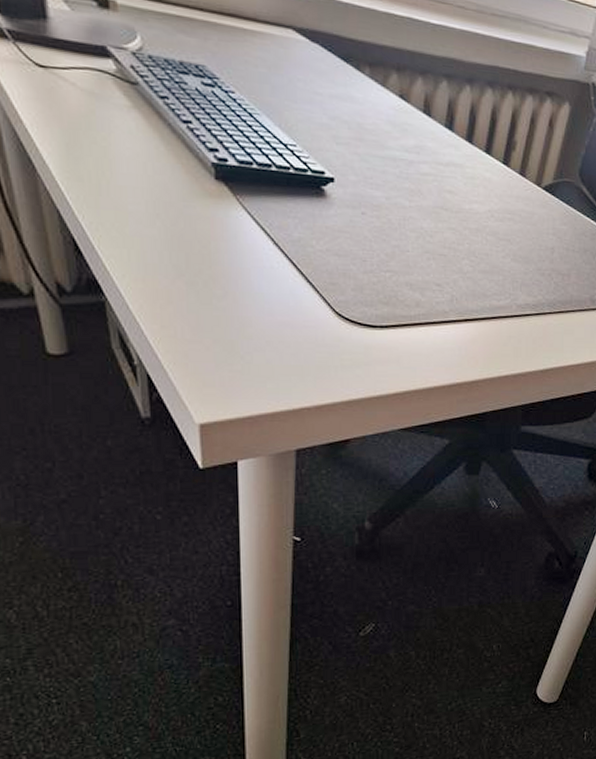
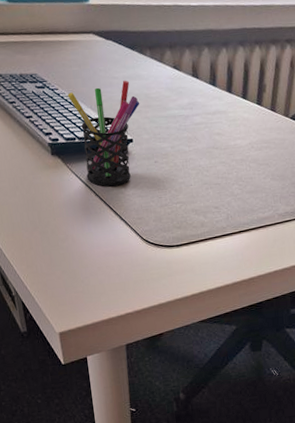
pen holder: none [247,99,349,236] -> present [67,80,140,187]

